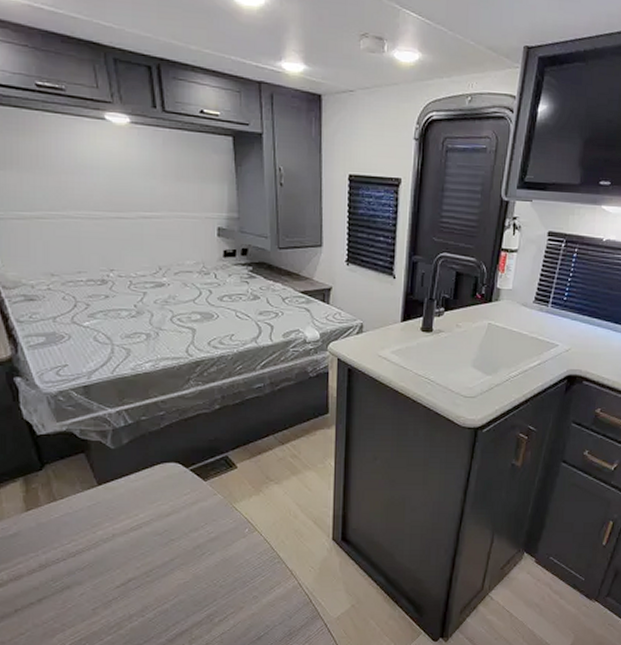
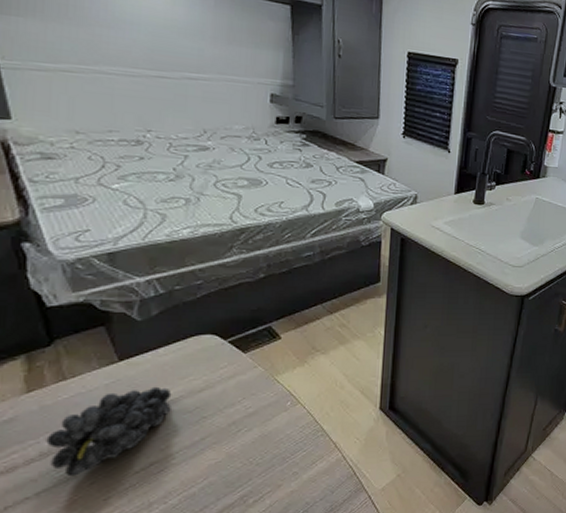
fruit: none [43,509,144,587] -> present [46,386,172,477]

